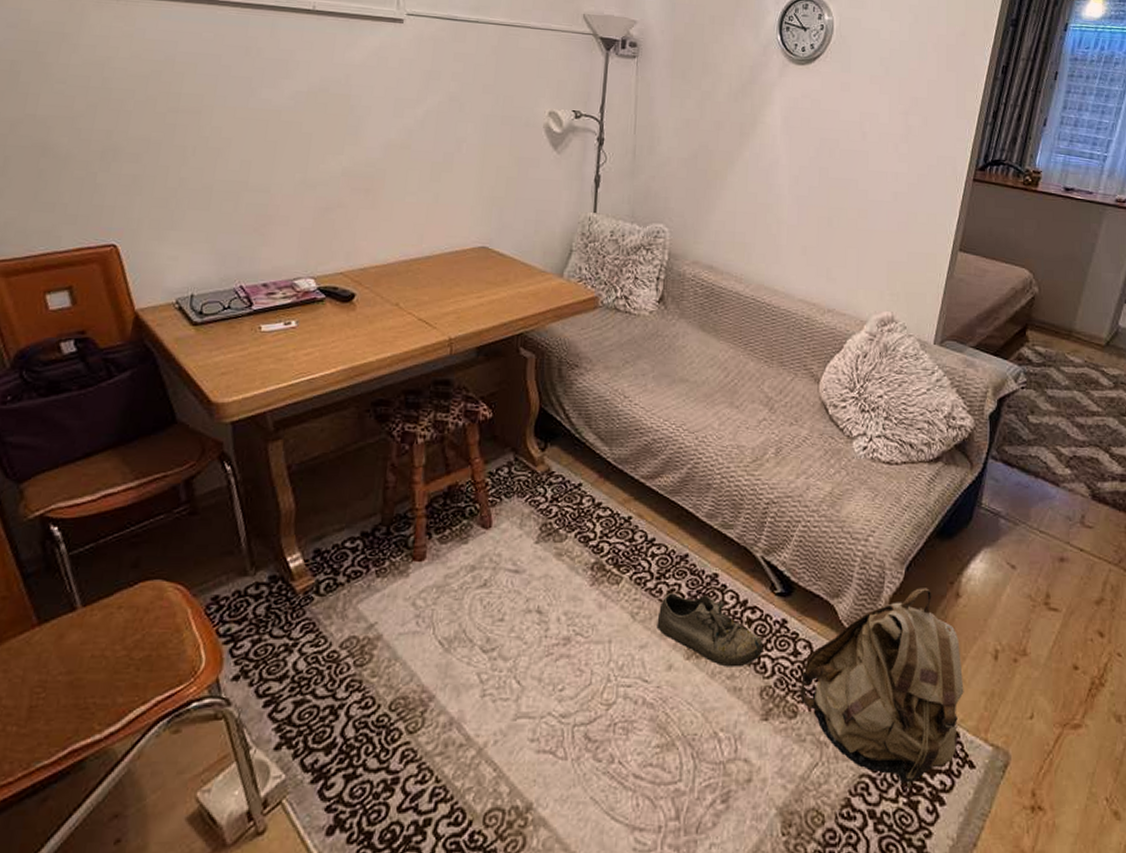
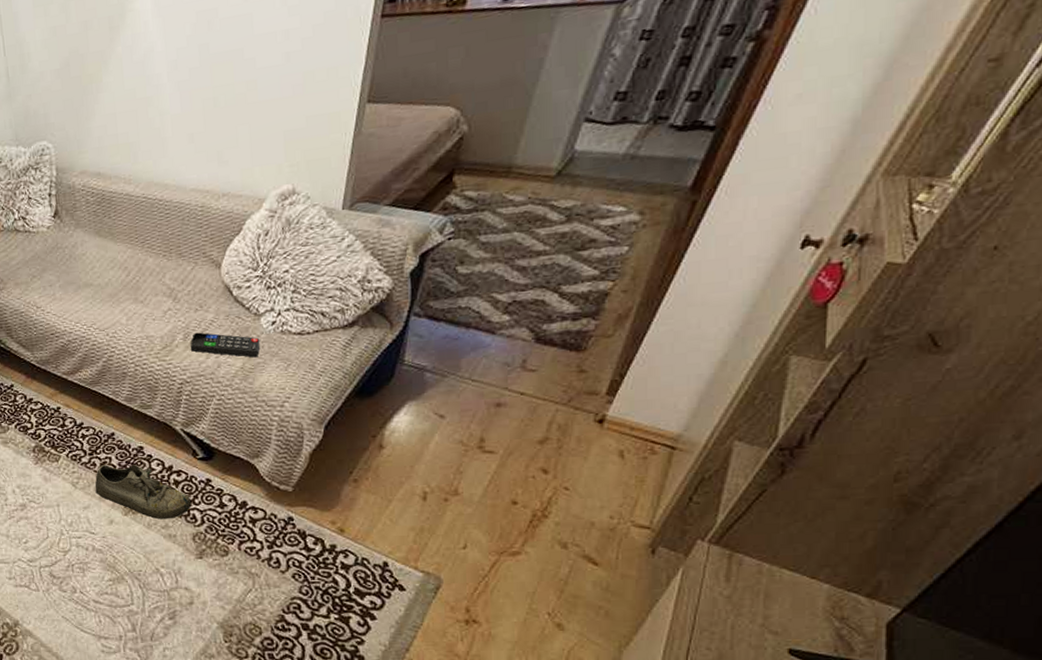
remote control: none [780,448,851,483] -> present [190,332,260,358]
backpack: present [800,588,964,791] -> none [229,443,392,609]

